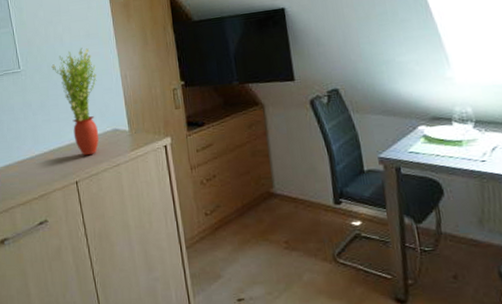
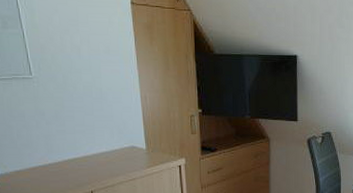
potted plant: present [51,48,99,156] -> none [67,63,116,169]

